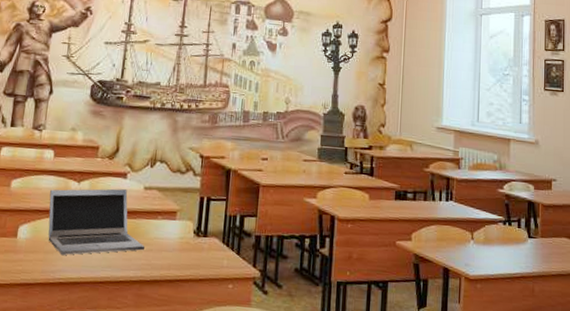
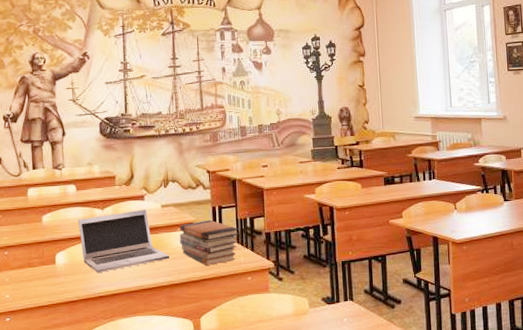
book stack: none [158,211,226,265] -> present [179,219,239,266]

